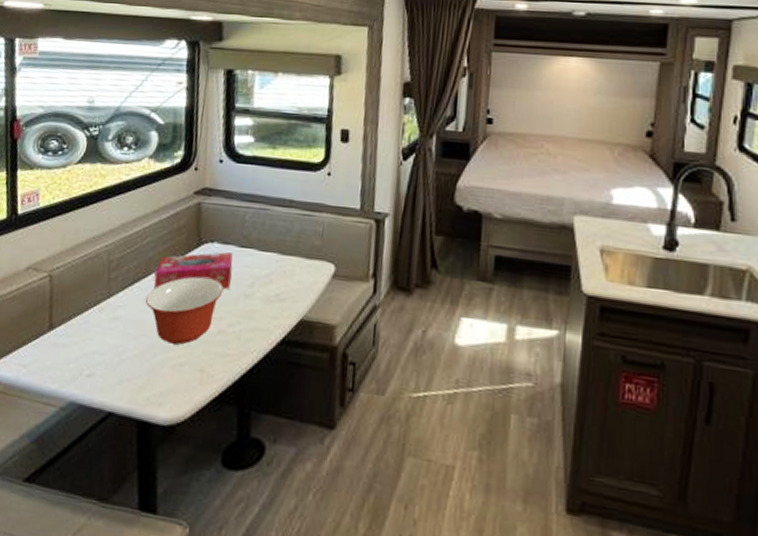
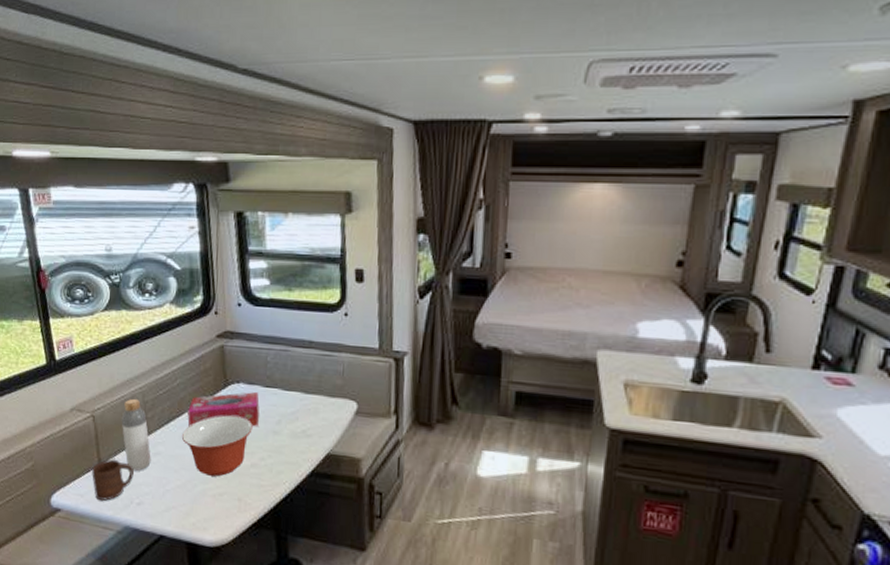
cup: none [39,324,88,373] -> present [92,459,134,502]
bottle: none [80,257,110,339] -> present [121,398,151,472]

